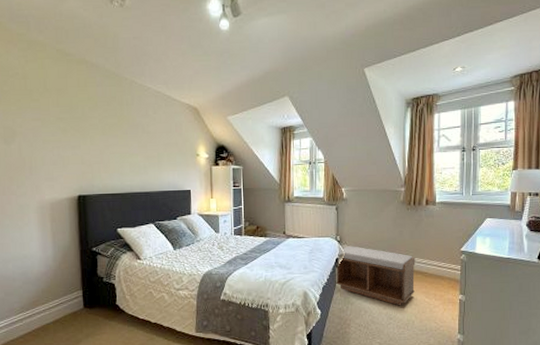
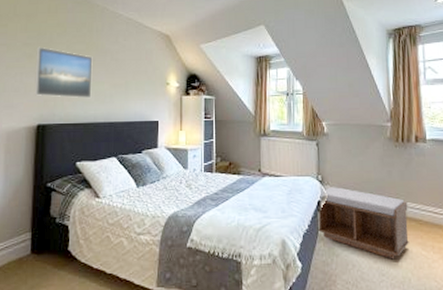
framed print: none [70,121,127,171] -> present [34,46,93,99]

